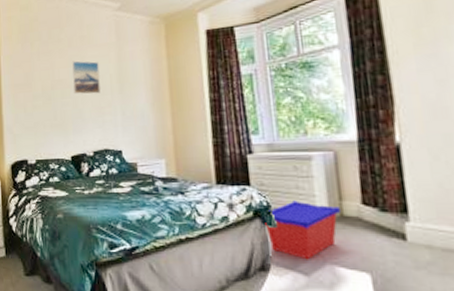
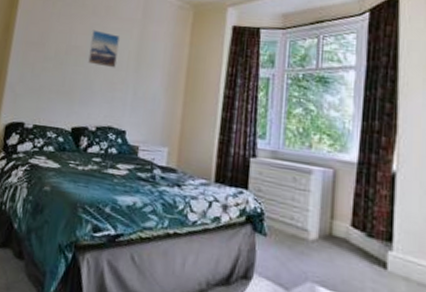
storage bin: present [265,200,342,260] -> none [255,212,331,275]

